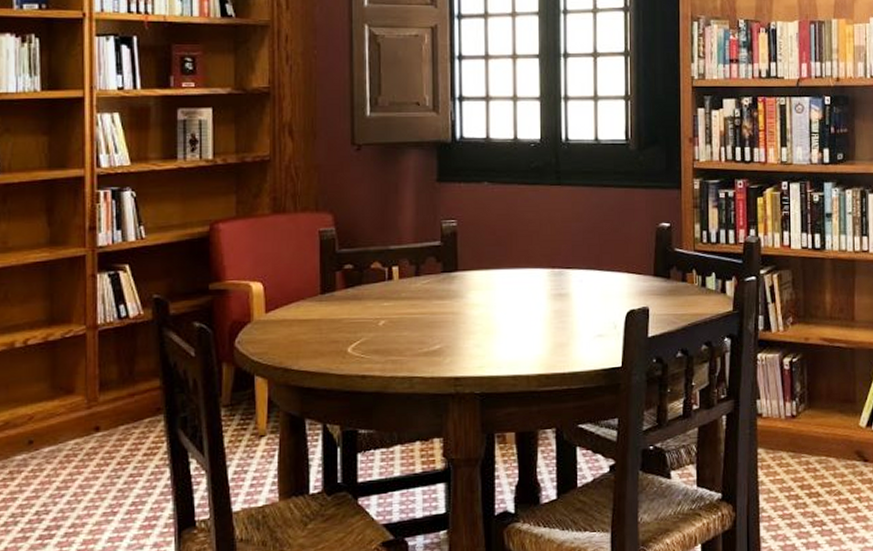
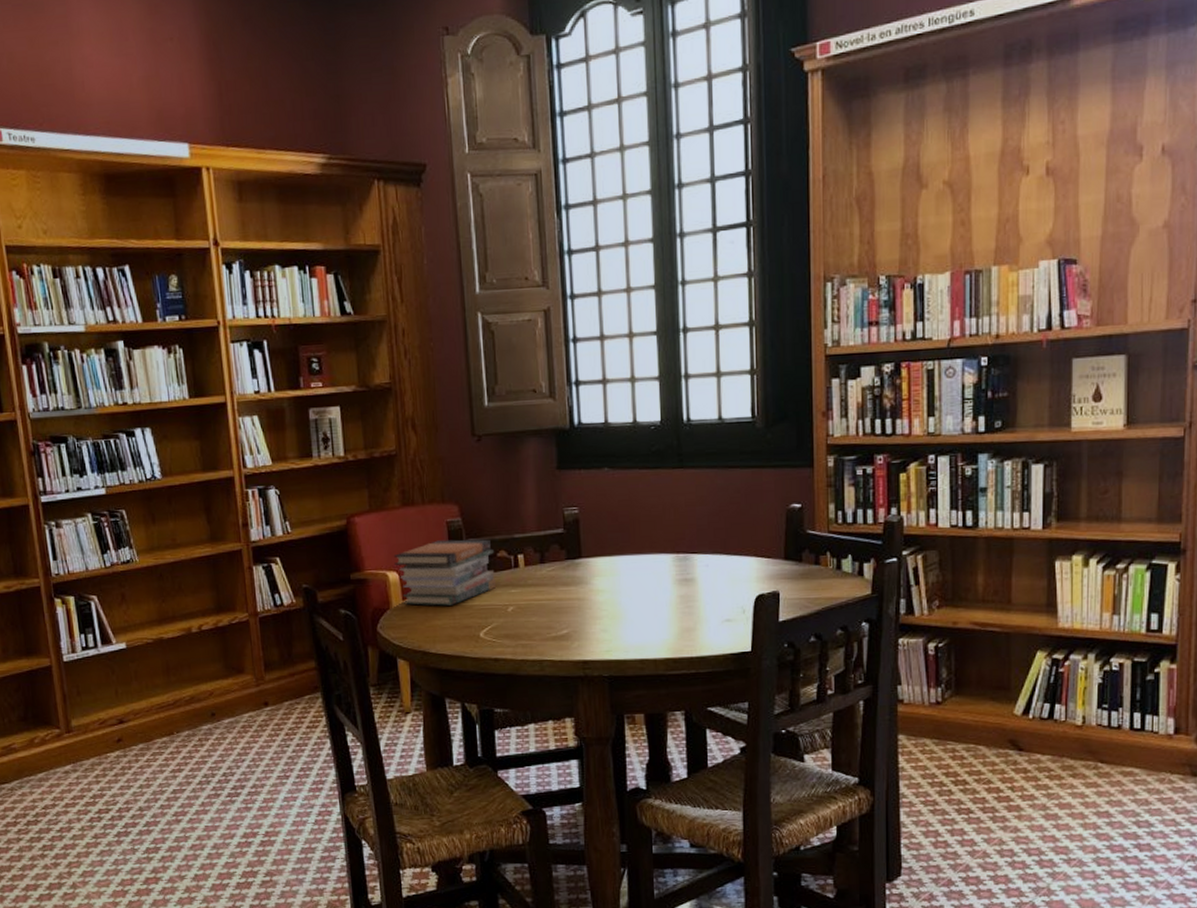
book stack: none [258,250,367,319] -> present [393,539,496,606]

